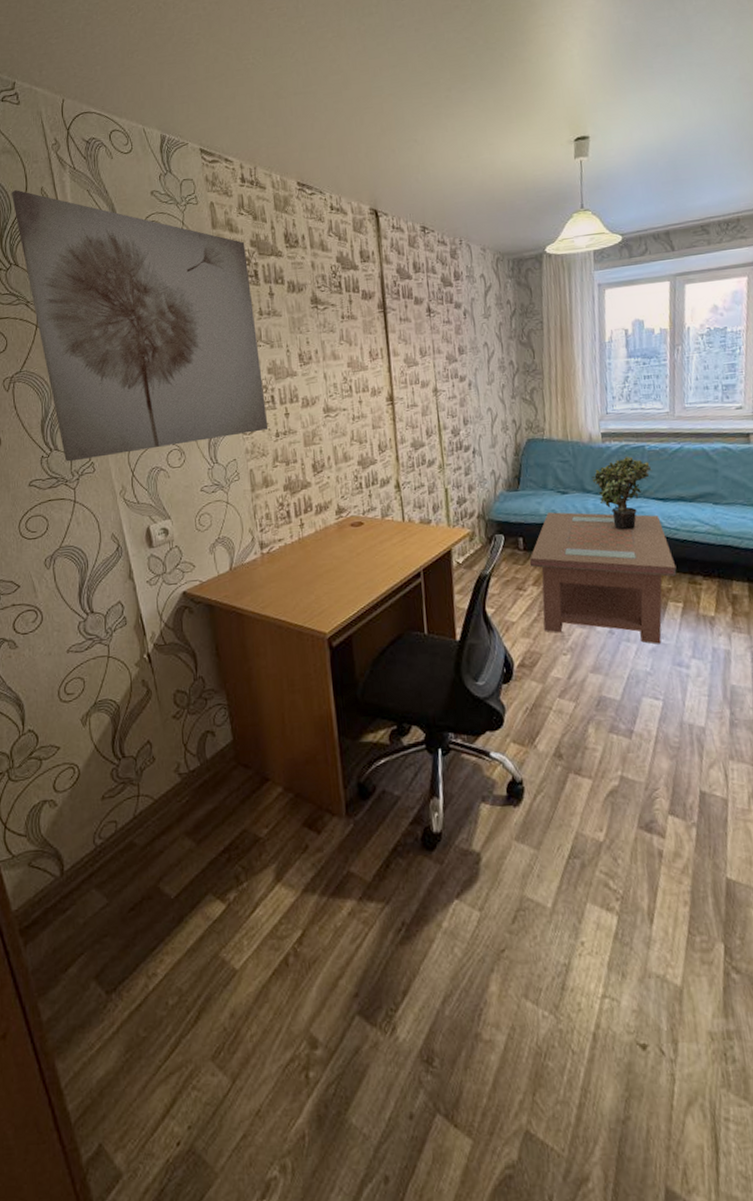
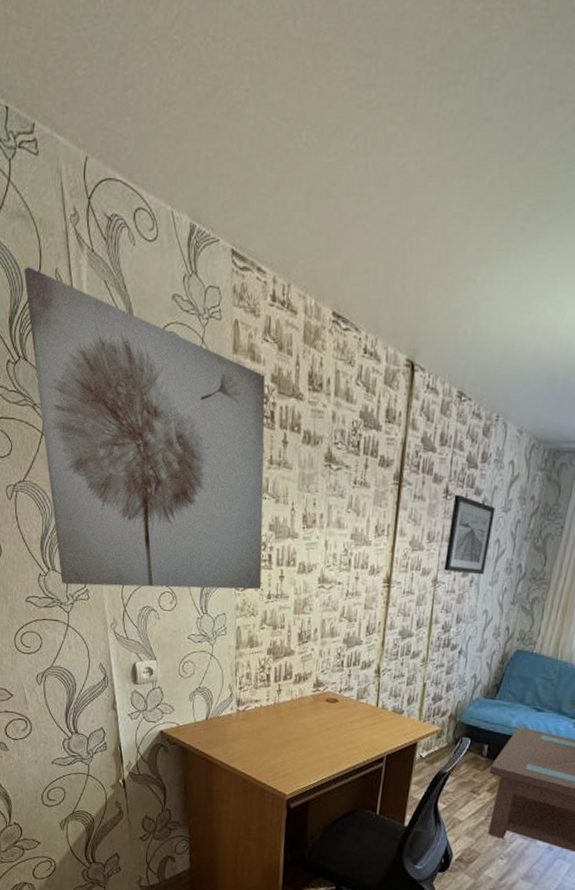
wall art: none [437,311,481,380] -> present [444,495,495,575]

